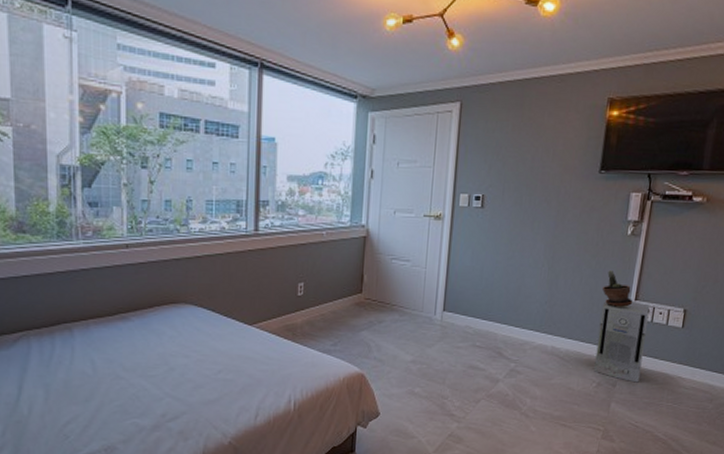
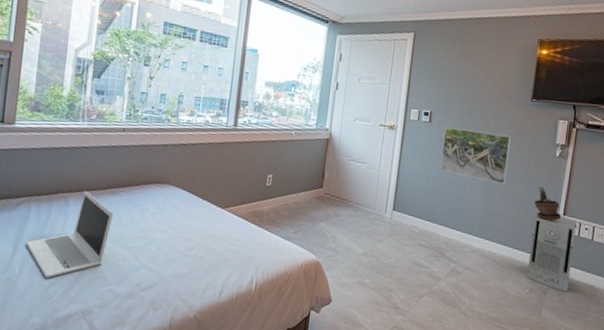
laptop: none [31,318,127,418] -> present [25,190,114,279]
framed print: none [494,212,576,272] -> present [439,127,511,185]

